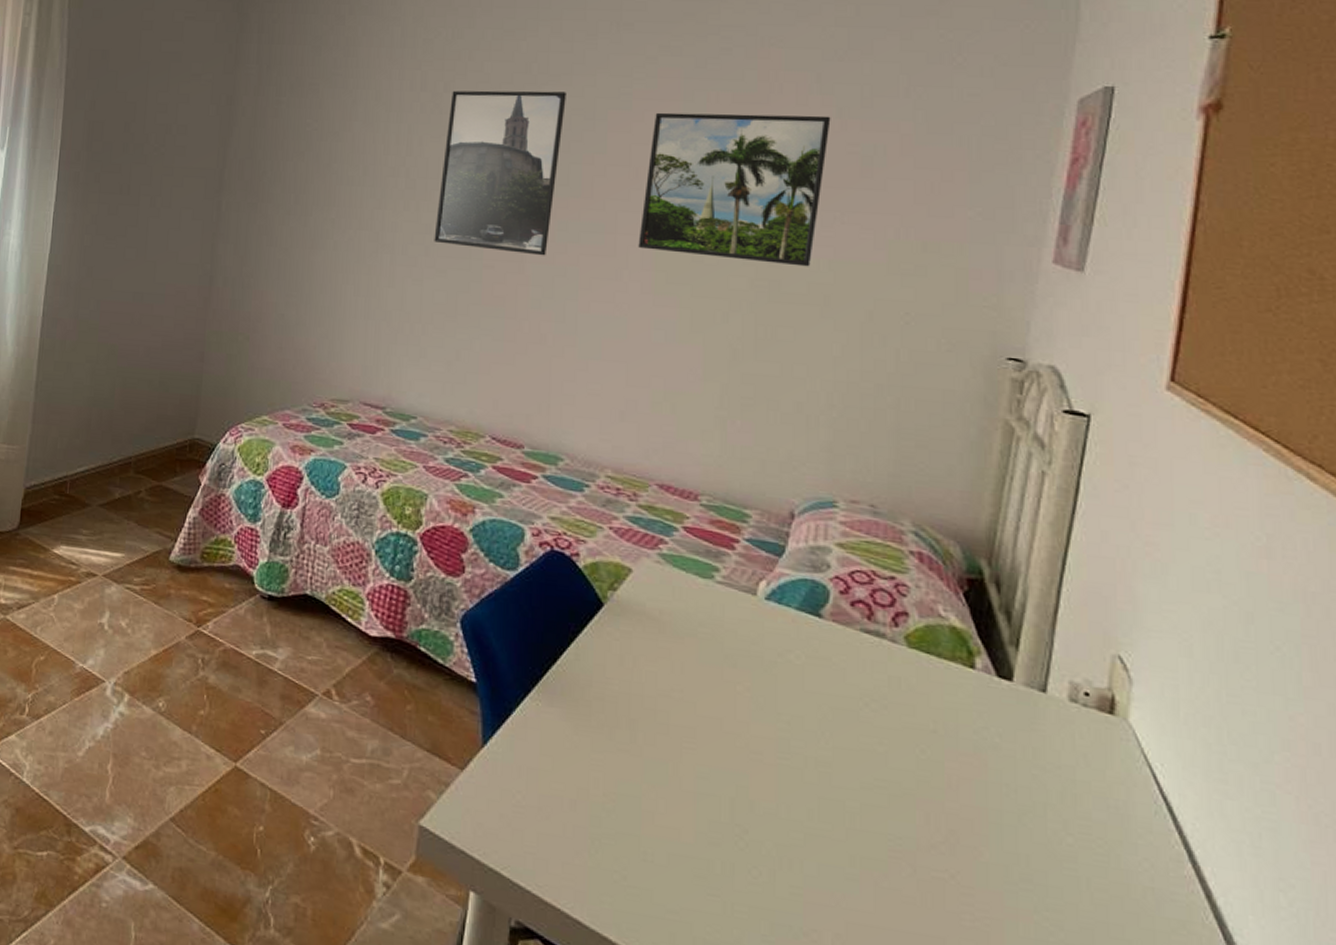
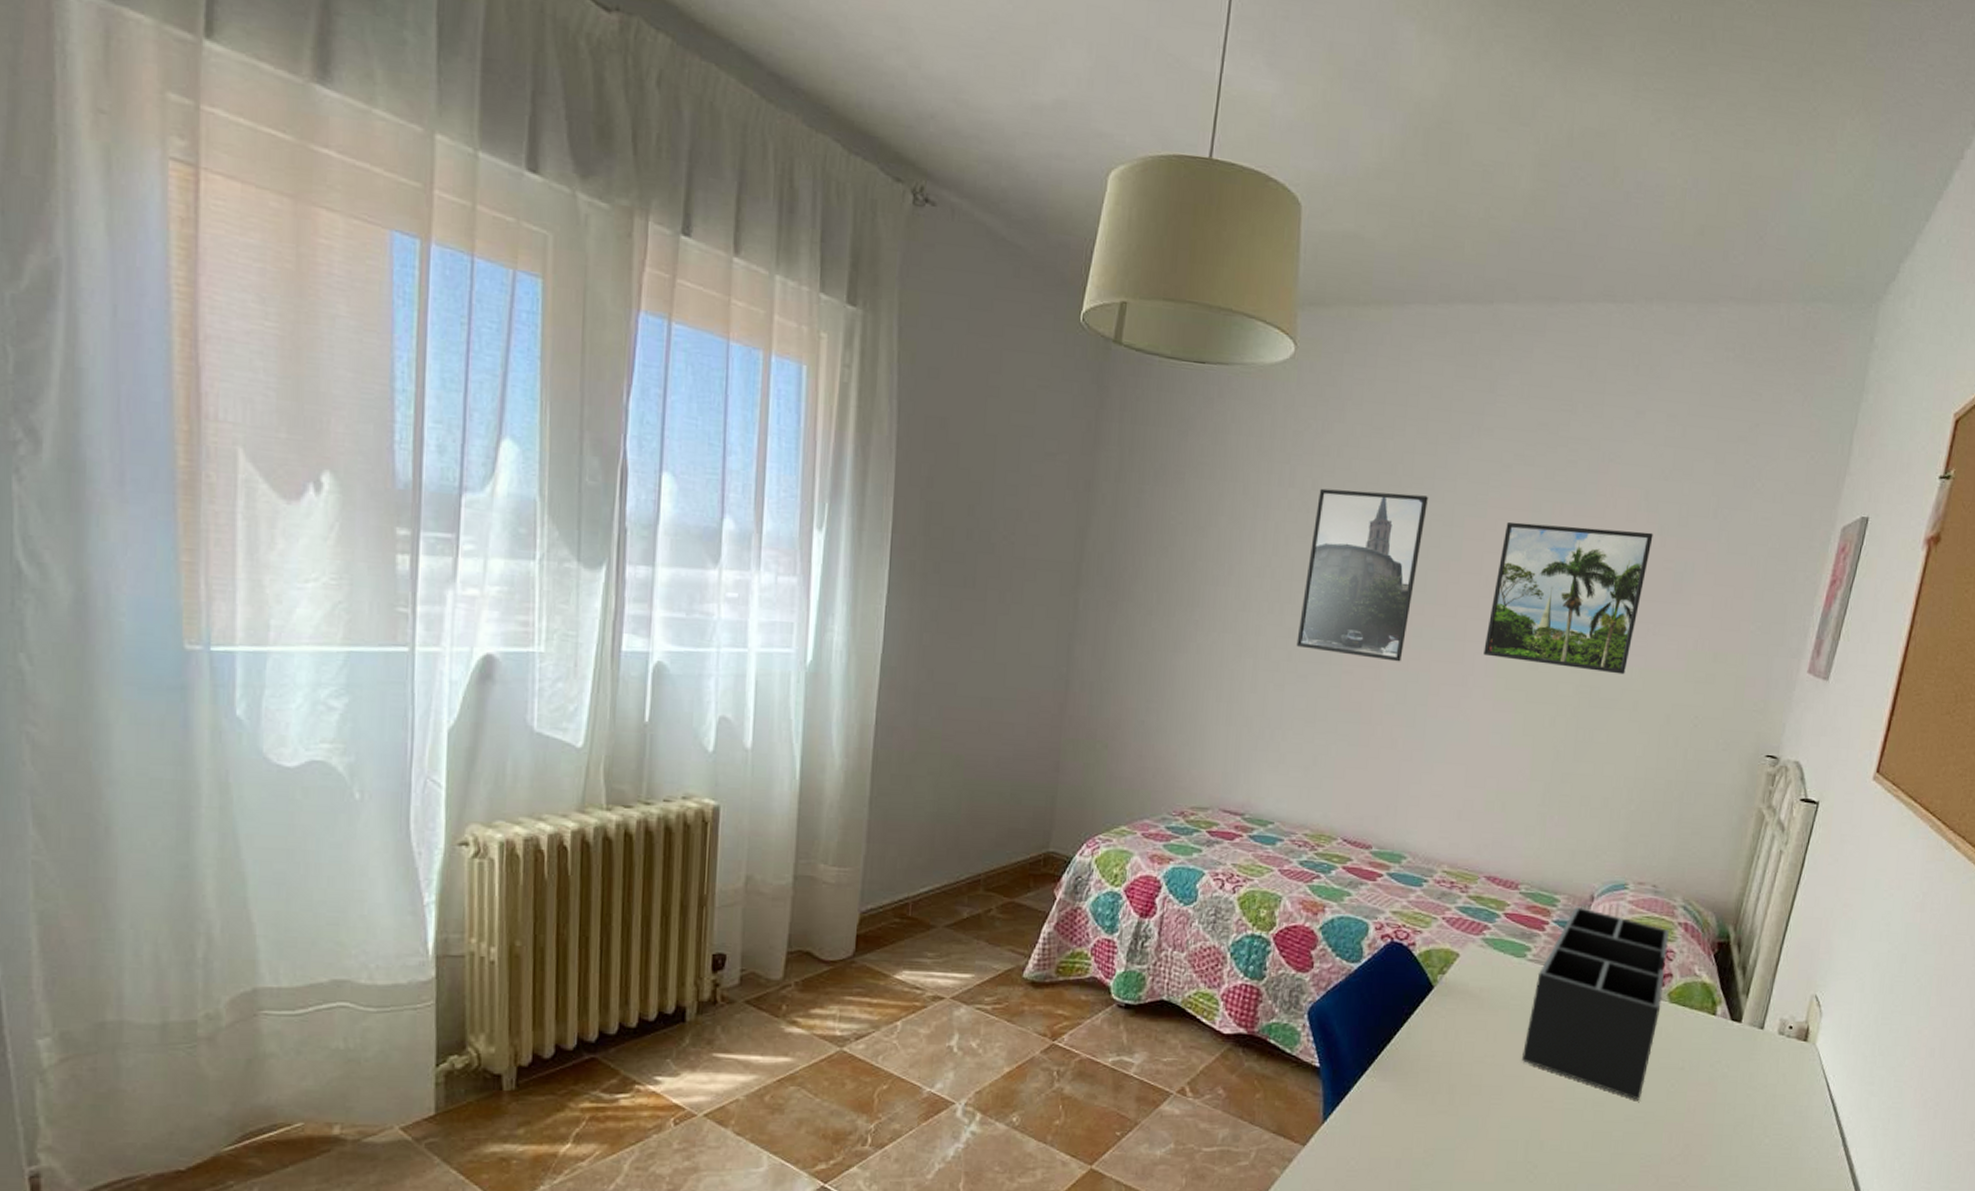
desk organizer: none [718,523,900,765] -> present [1522,906,1669,1100]

